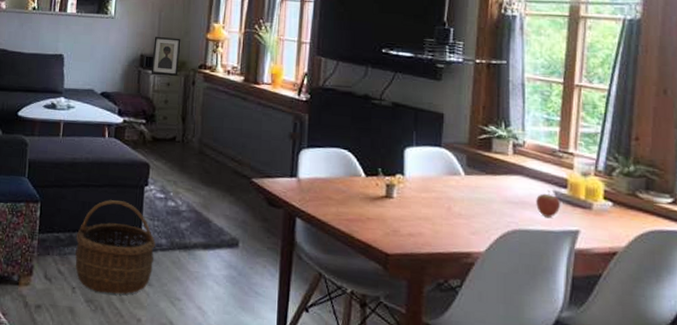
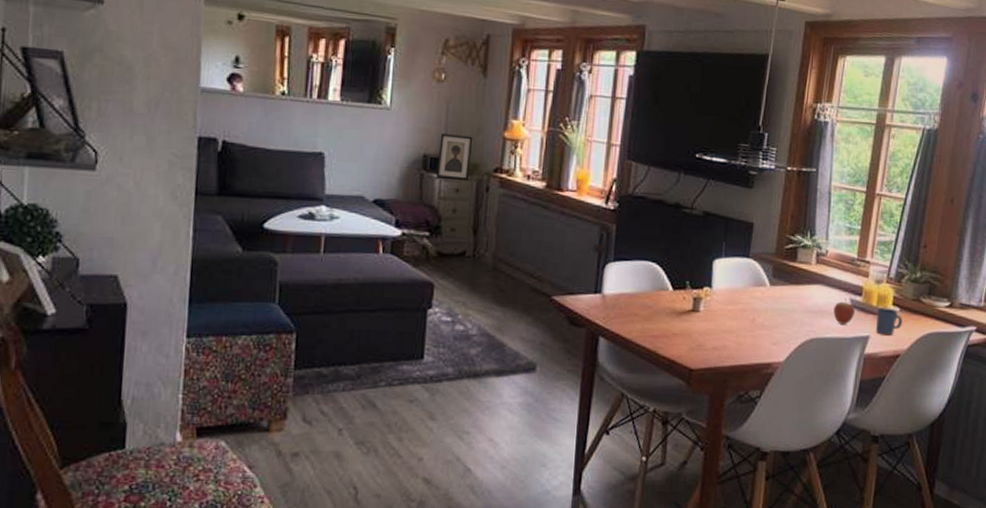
wicker basket: present [74,200,156,295] -> none [341,326,441,433]
mug: none [585,201,618,231] -> present [875,307,903,336]

